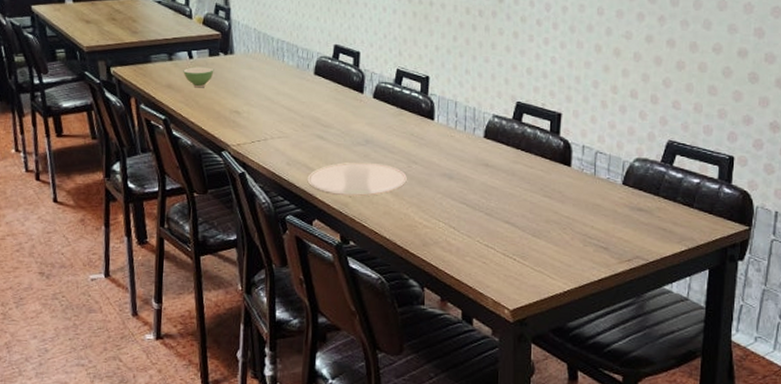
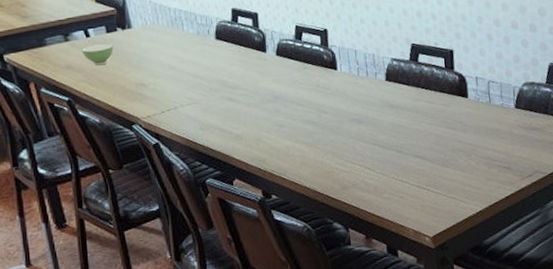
plate: present [307,162,407,197] -> none [222,117,319,154]

